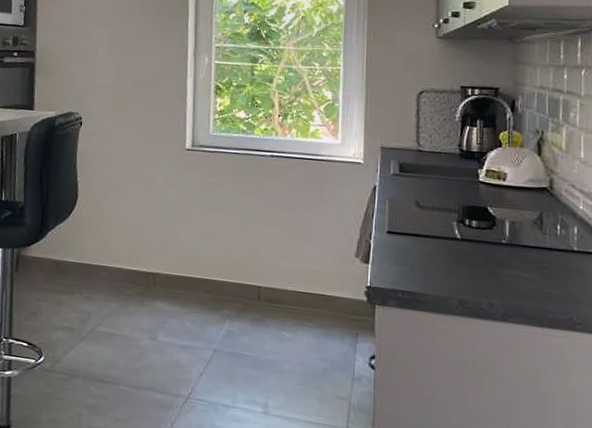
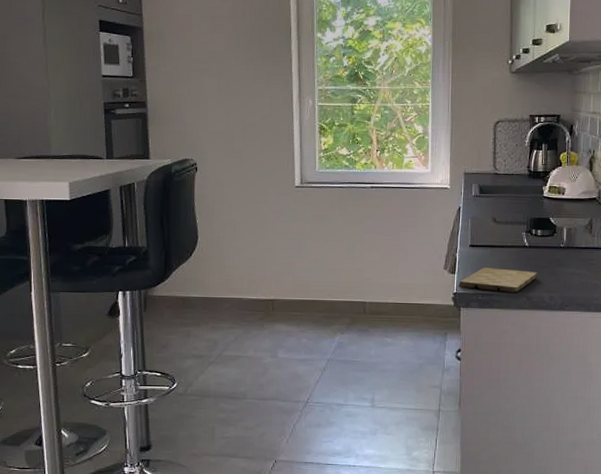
cutting board: none [374,260,472,294] -> present [459,268,537,293]

